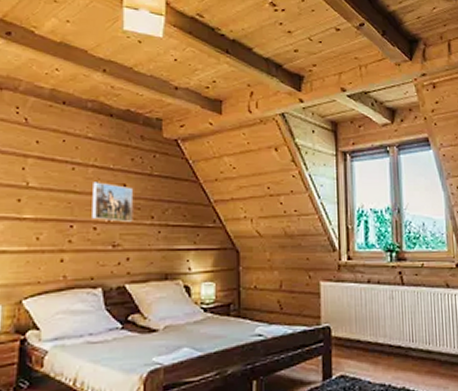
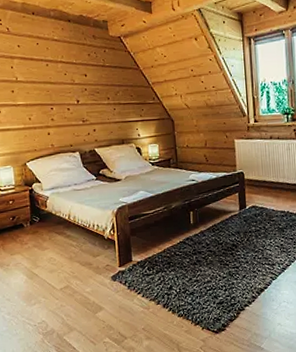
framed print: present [92,182,134,222] -> none [63,74,95,103]

